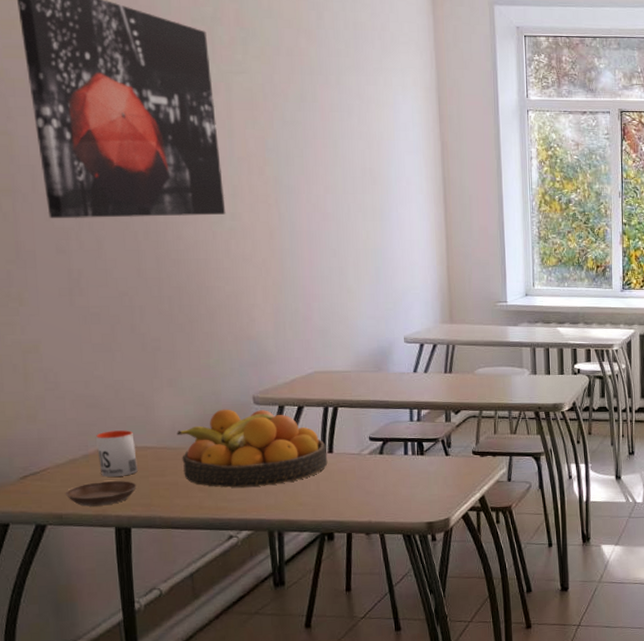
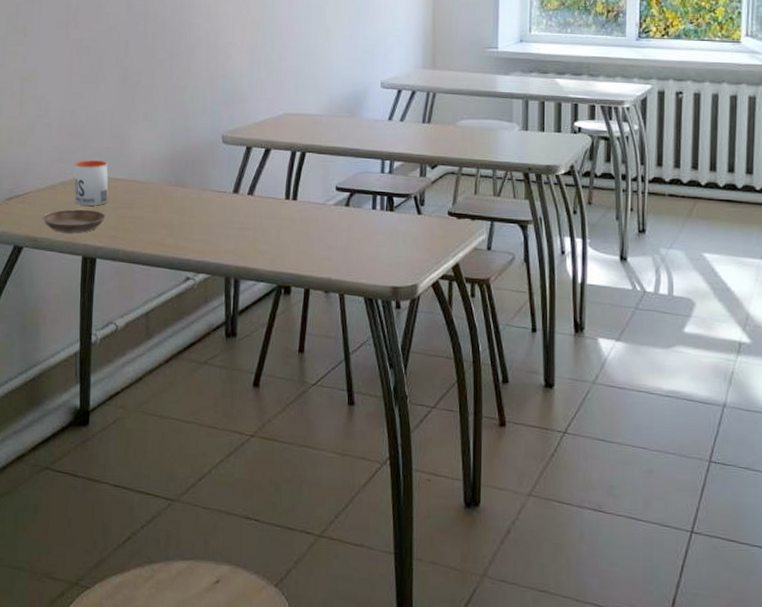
fruit bowl: present [177,409,328,488] -> none [147,146,291,229]

